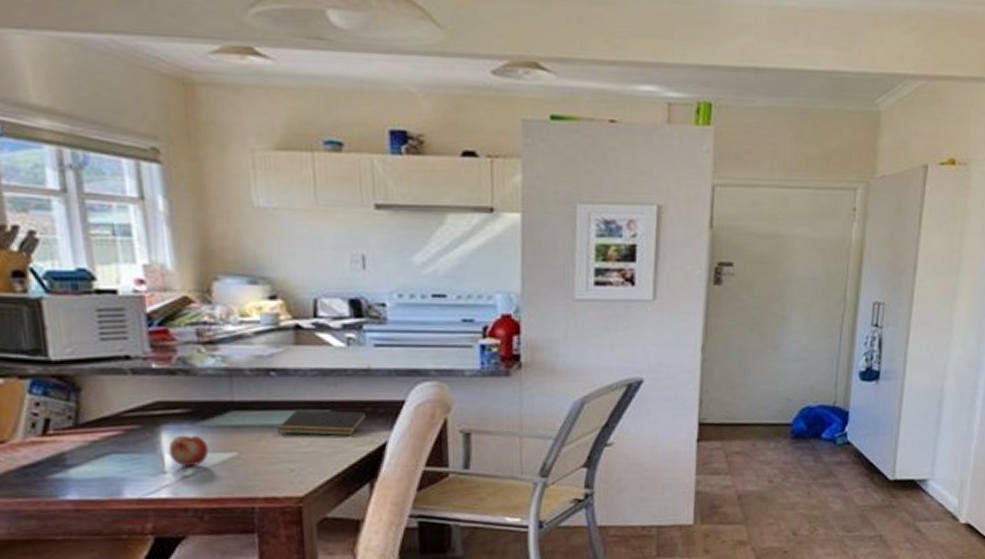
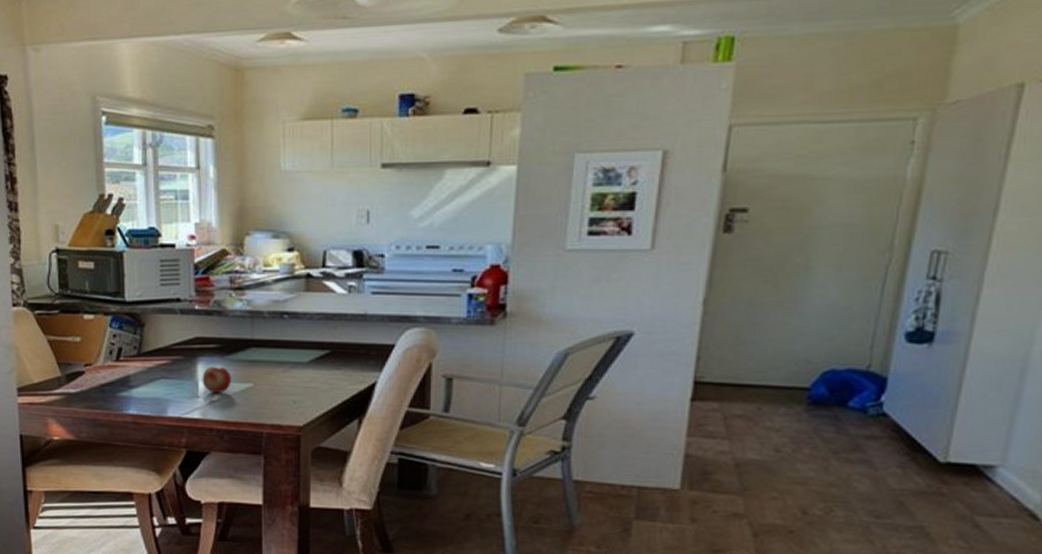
notepad: present [276,409,367,436] -> none [285,348,361,375]

